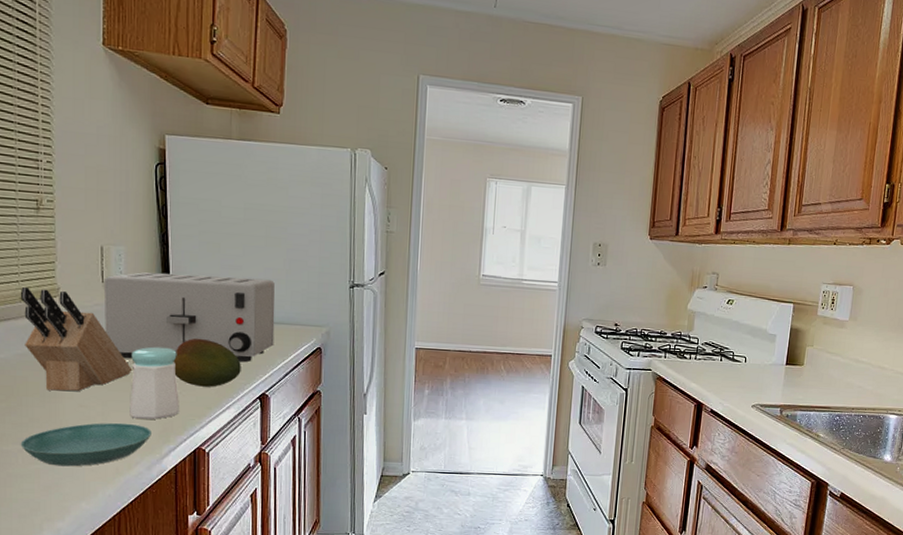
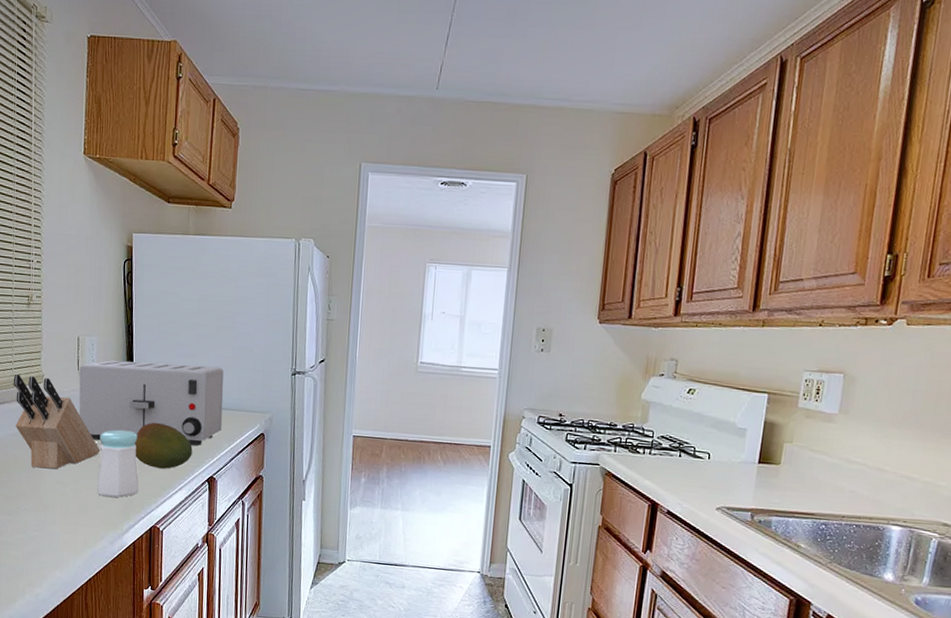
saucer: present [20,422,151,467] -> none [9,498,115,538]

